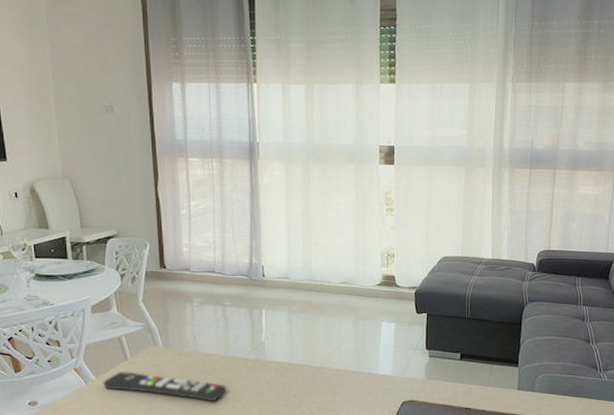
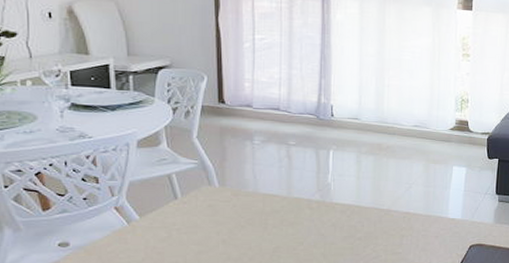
remote control: present [102,372,227,402] -> none [147,212,288,244]

